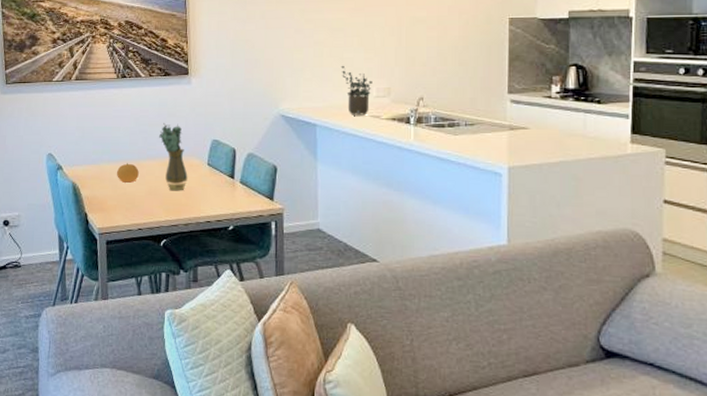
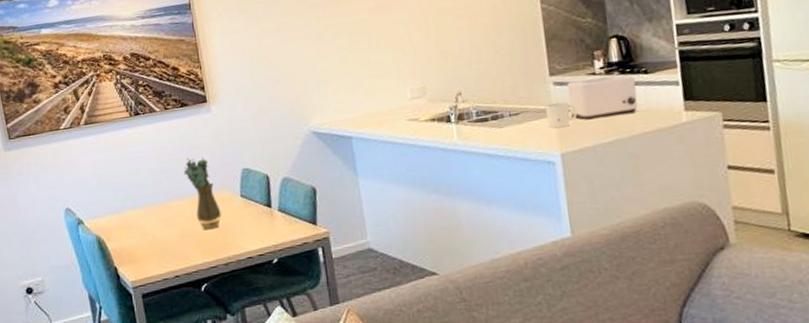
fruit: present [116,163,139,183] -> none [142,207,168,229]
potted plant: present [341,65,372,117] -> none [369,69,406,122]
mug: none [499,119,529,143] -> present [545,102,578,129]
toaster: none [522,100,588,139] -> present [567,74,638,120]

